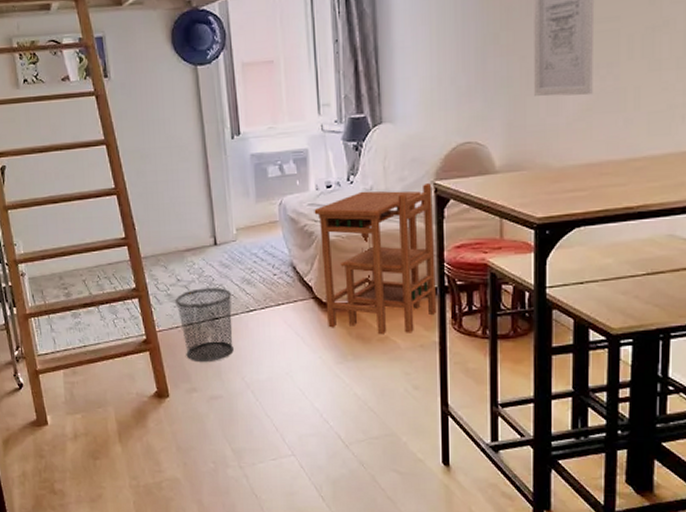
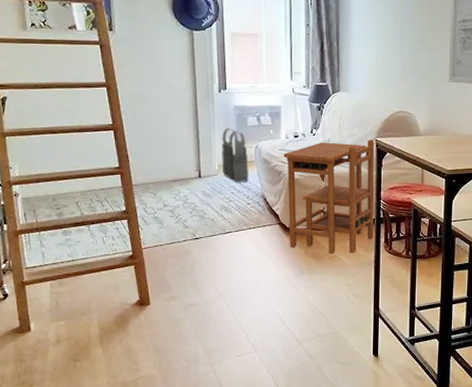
waste bin: present [175,288,234,361] -> none [161,213,212,274]
body armor vest: none [238,182,273,249] -> present [222,128,248,183]

